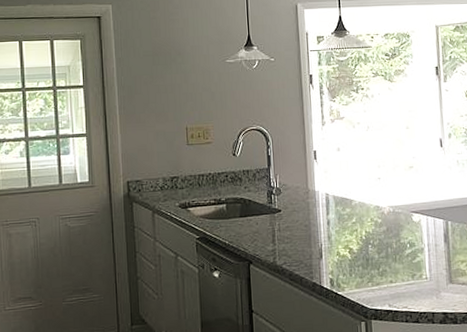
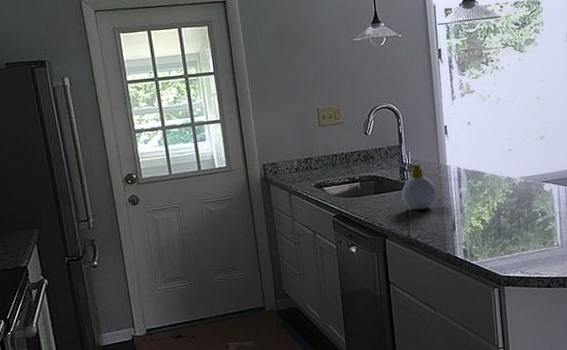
soap bottle: none [268,188,304,236] -> present [401,164,437,210]

